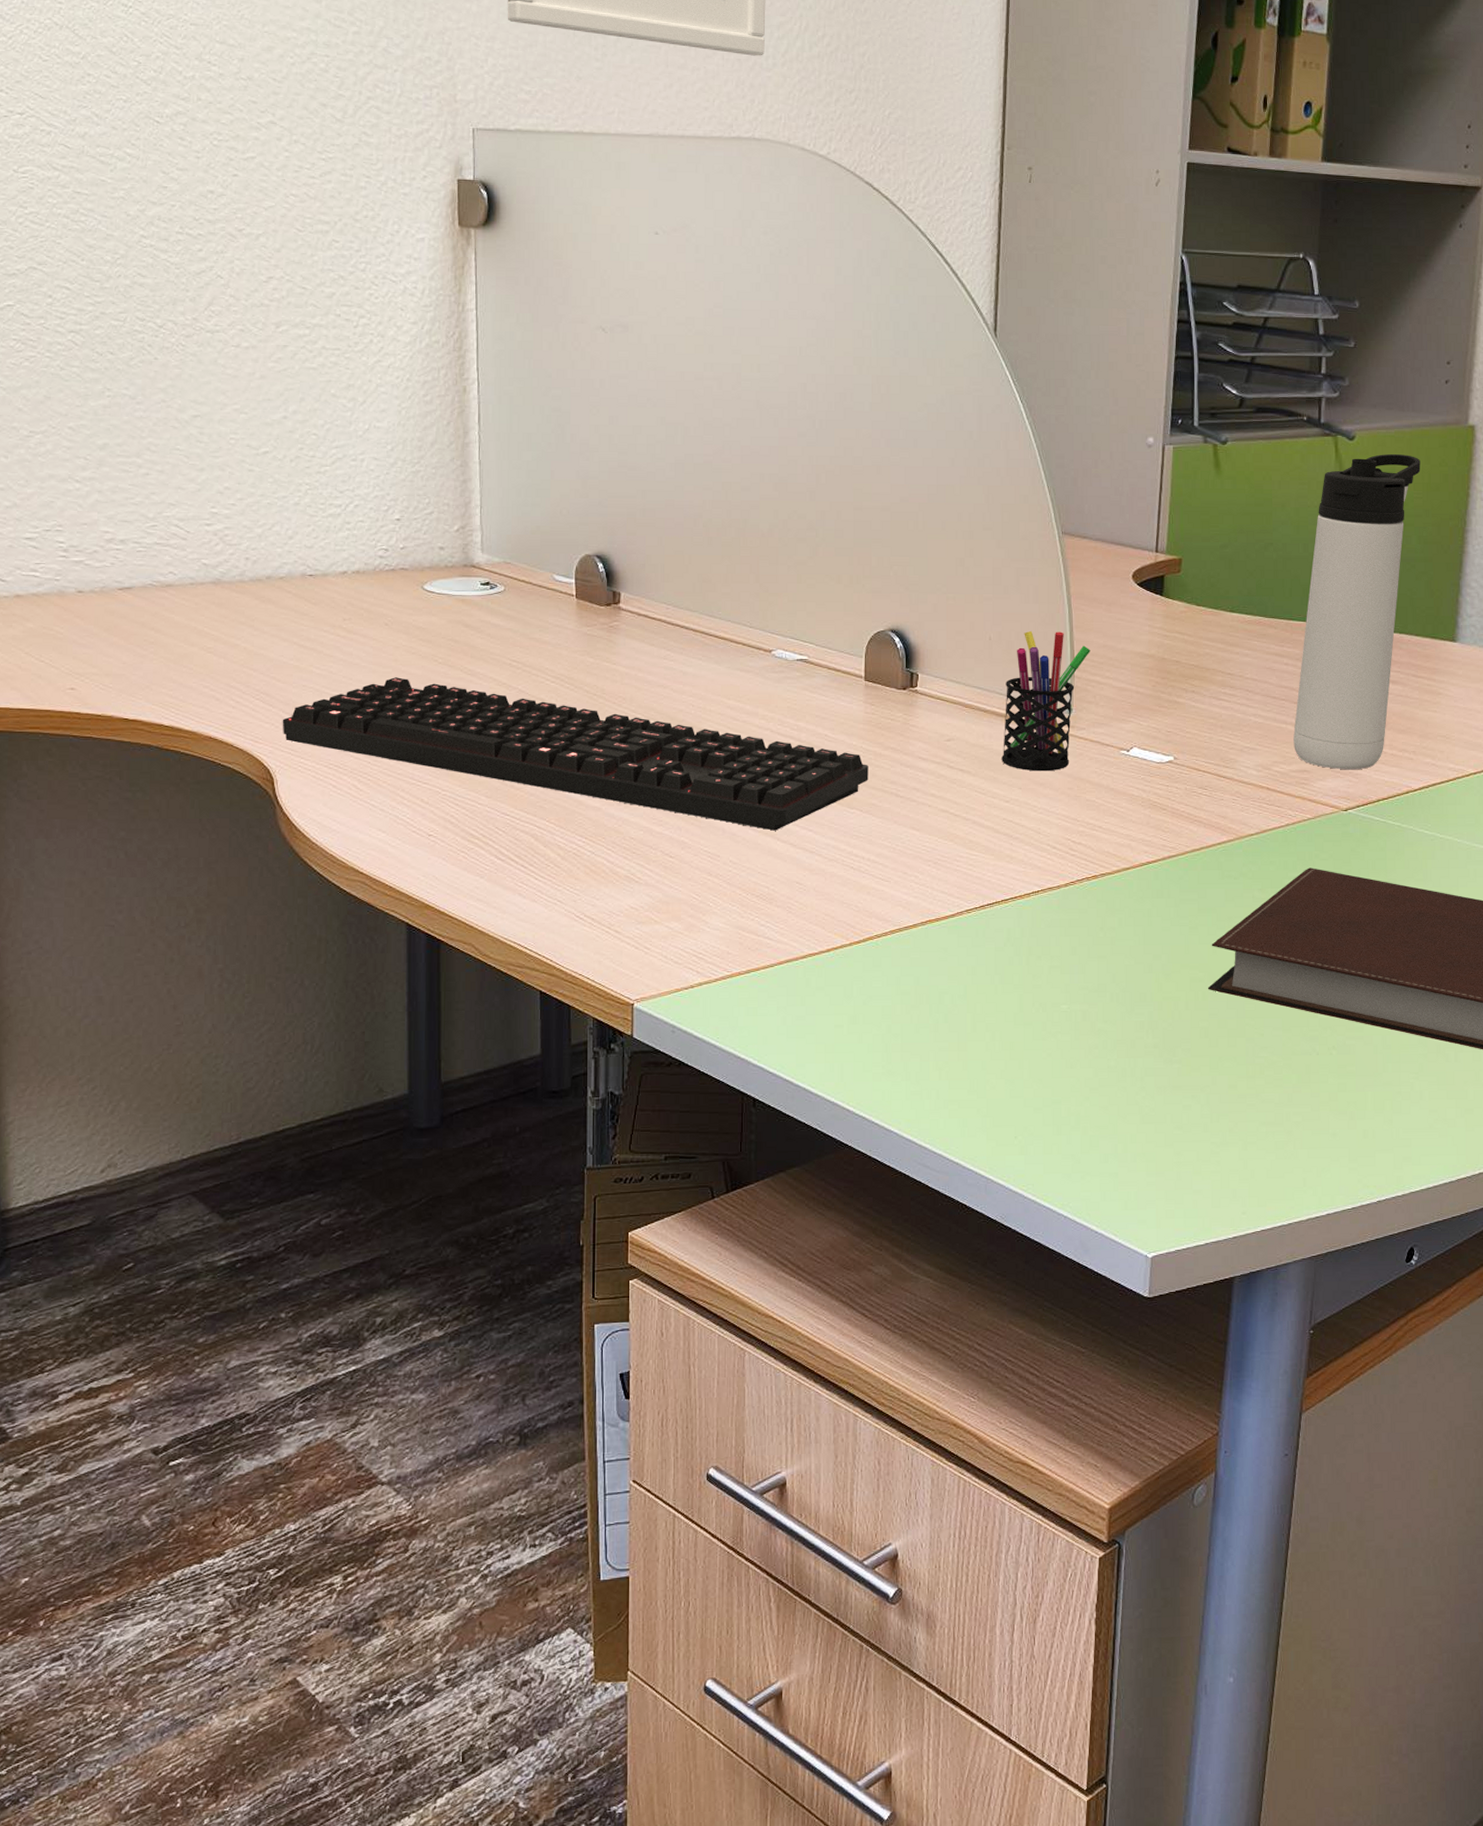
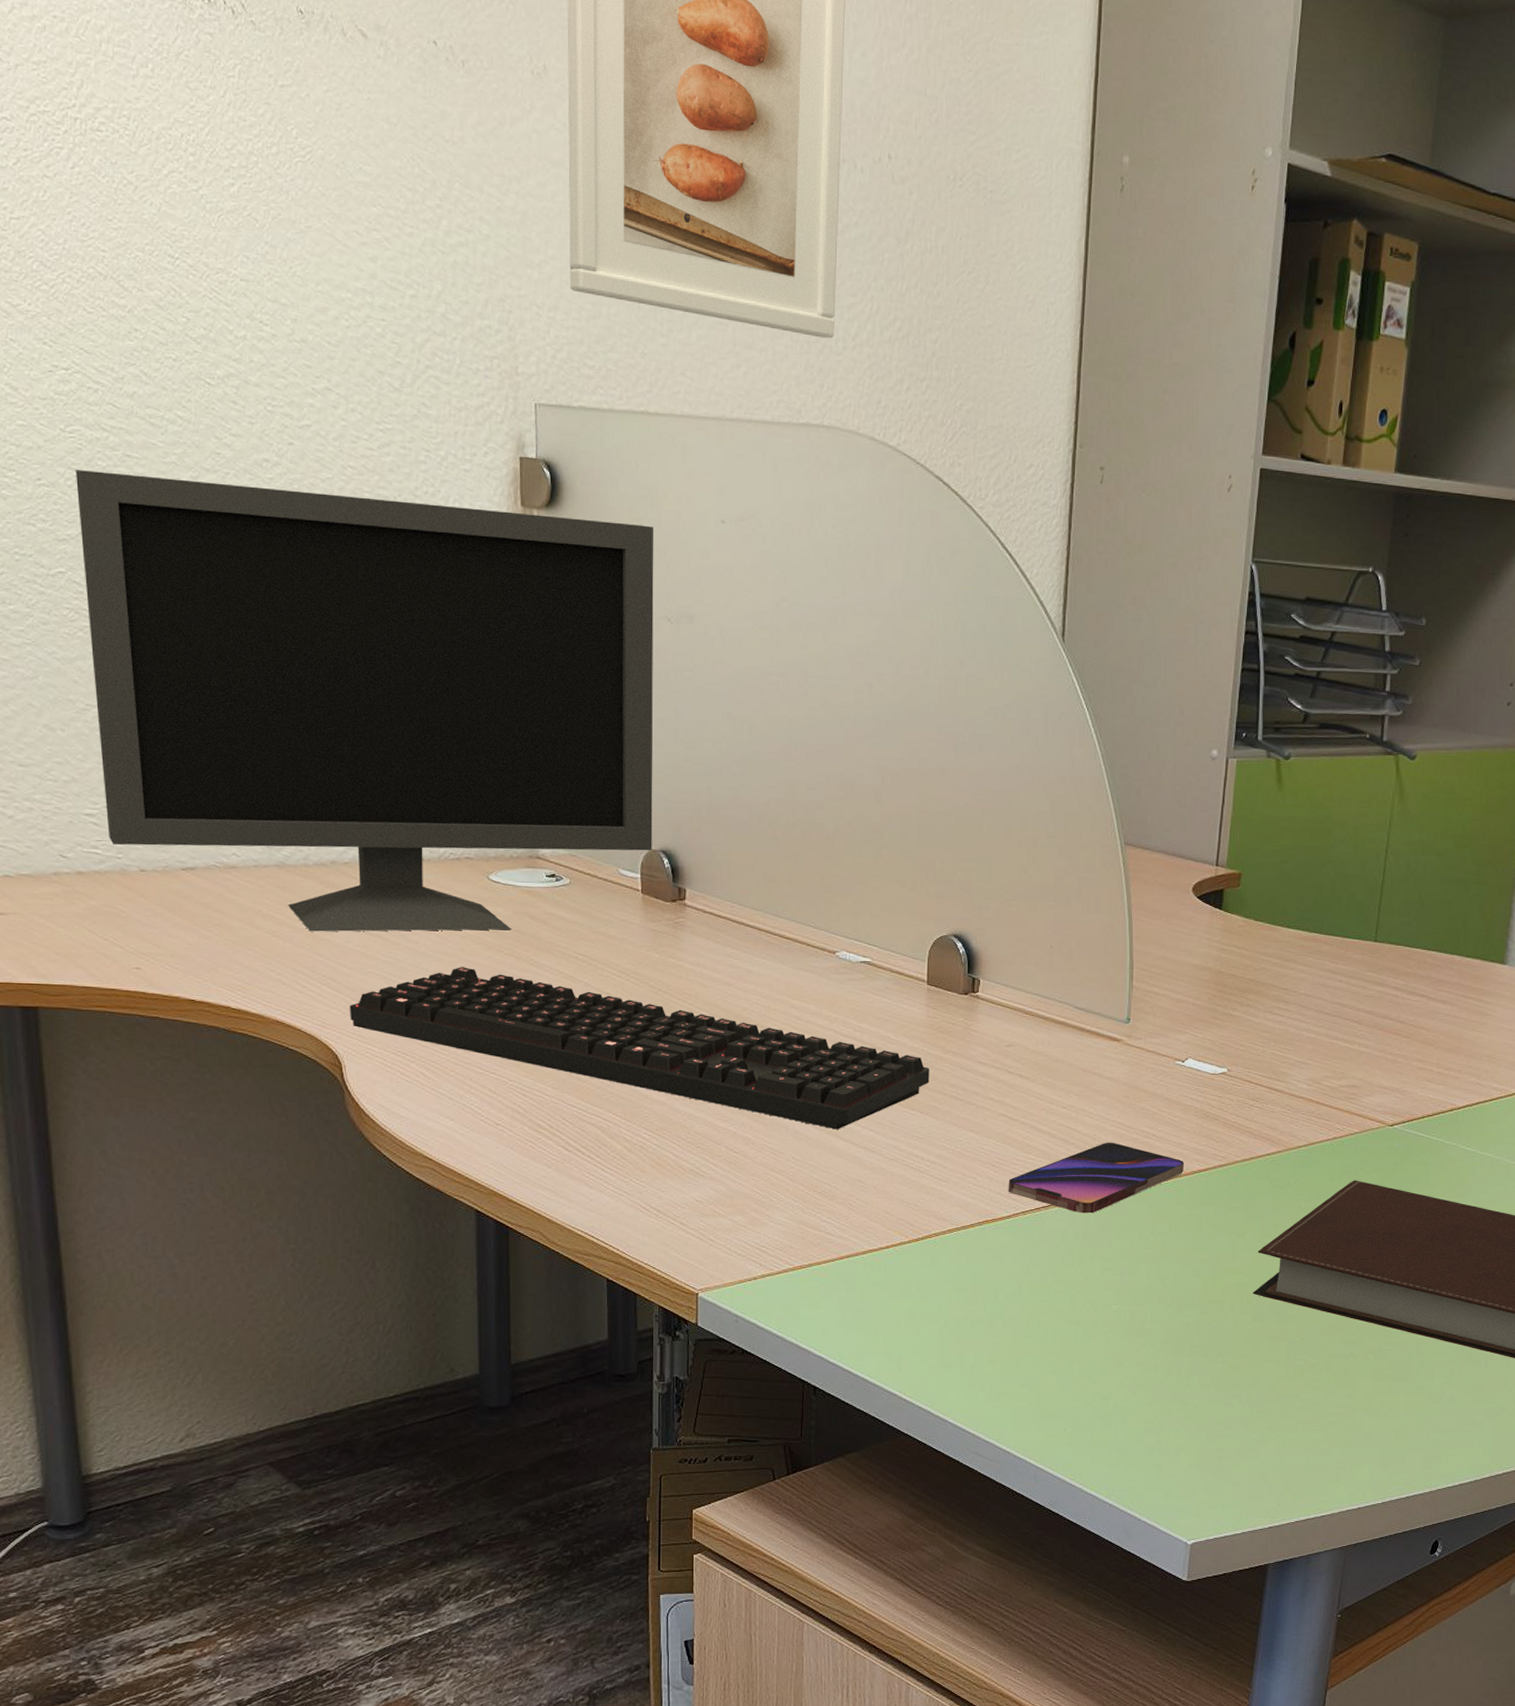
monitor: none [26,207,589,647] -> present [75,469,654,932]
smartphone: none [951,835,1133,910] -> present [1008,1142,1185,1214]
pen holder: present [1002,631,1090,772] -> none [1060,941,1149,1080]
thermos bottle: present [1293,454,1421,770] -> none [1344,775,1479,1087]

